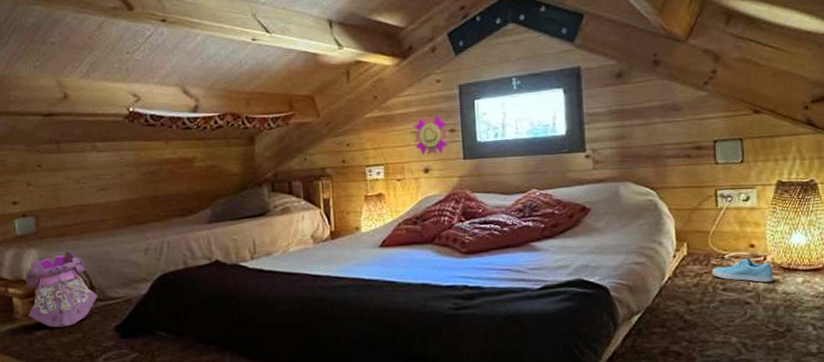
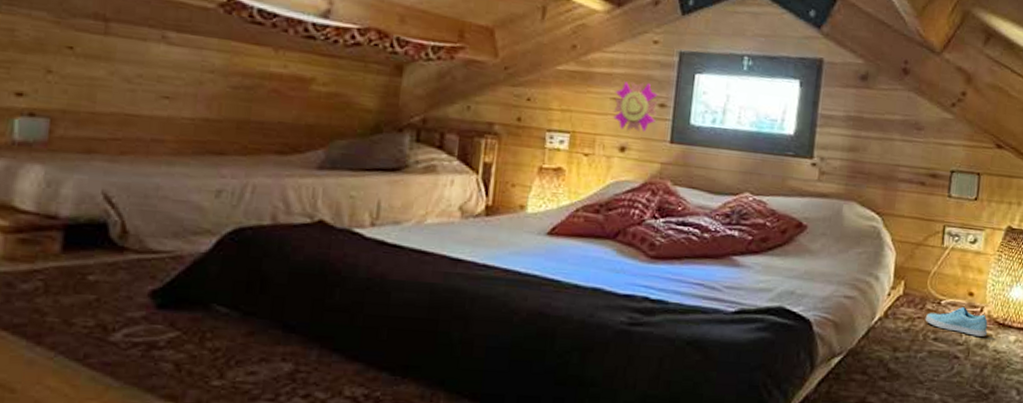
backpack: present [25,250,98,328] -> none [10,174,132,283]

